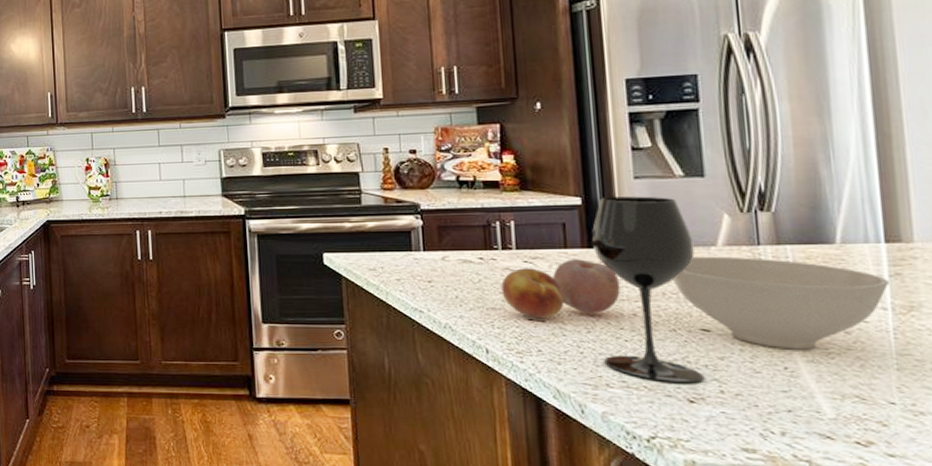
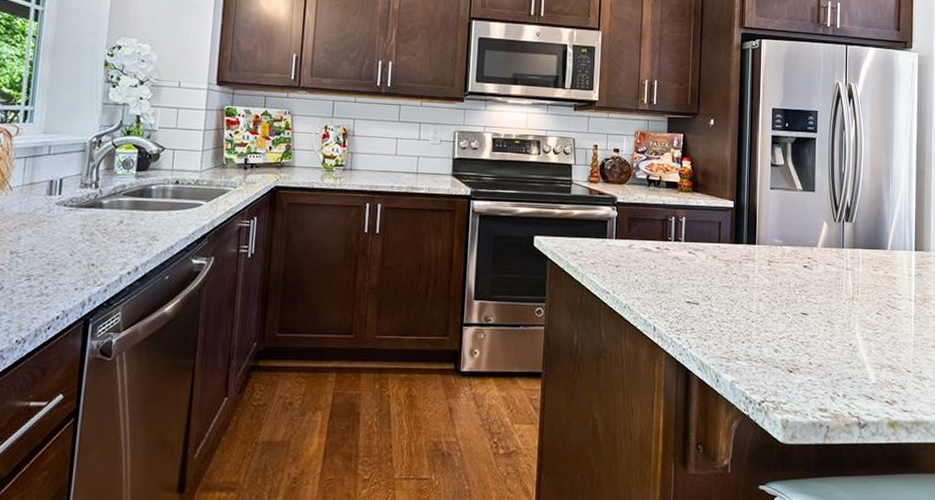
fruit: present [501,268,565,318] -> none [670,258,714,301]
fruit: present [553,259,621,314] -> none [708,252,753,299]
wineglass: present [591,196,705,383] -> none [736,202,803,356]
bowl: present [672,256,890,350] -> none [787,255,915,330]

